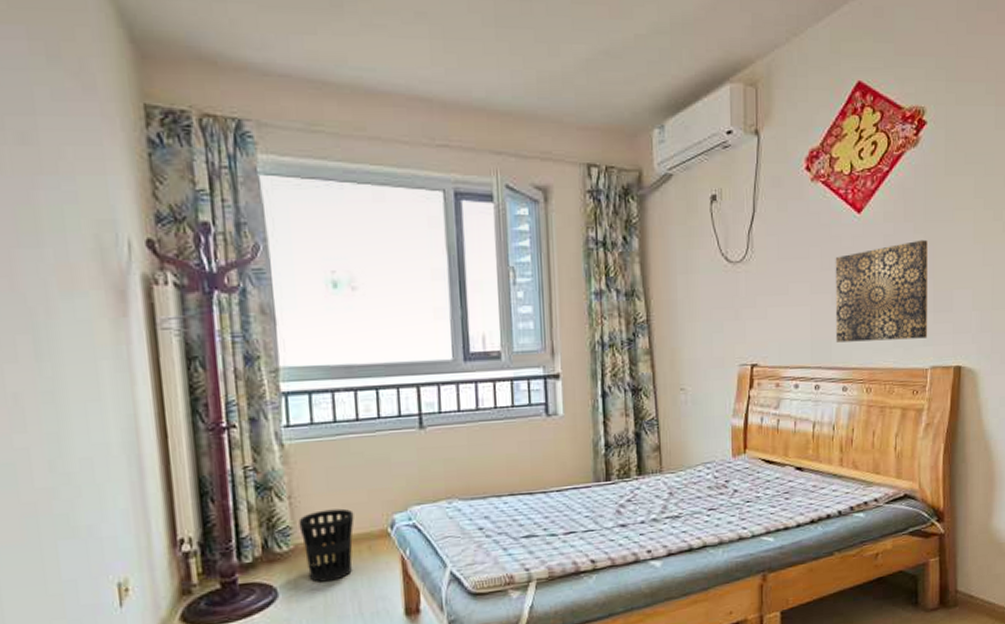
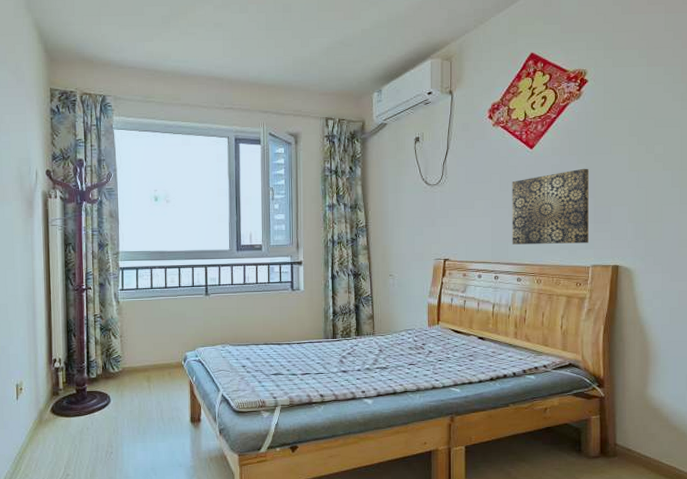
wastebasket: present [299,508,354,583] -> none [126,346,161,394]

